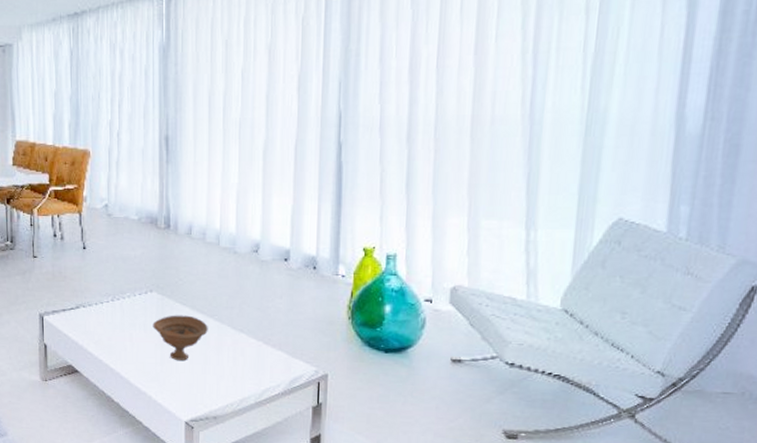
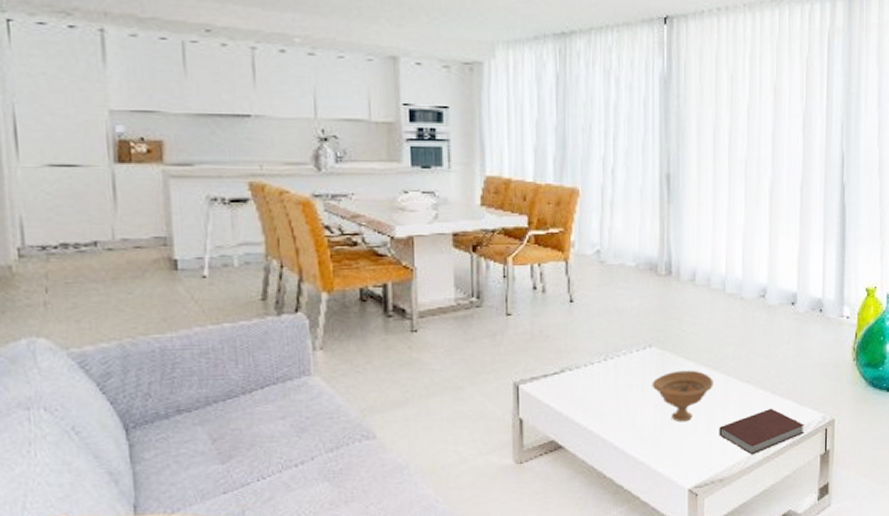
notebook: none [213,357,297,399] -> present [719,408,805,455]

